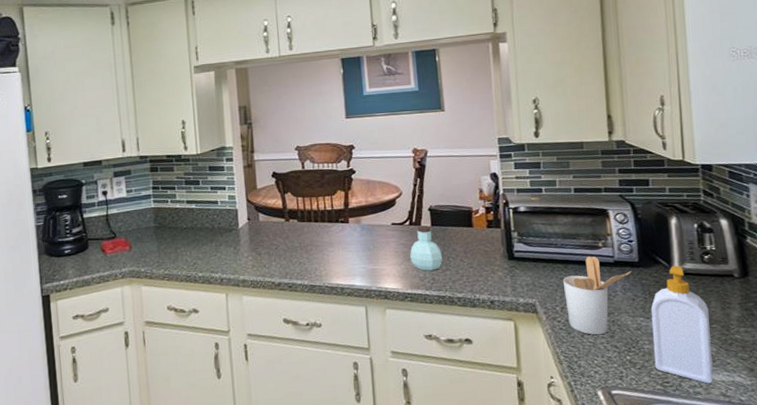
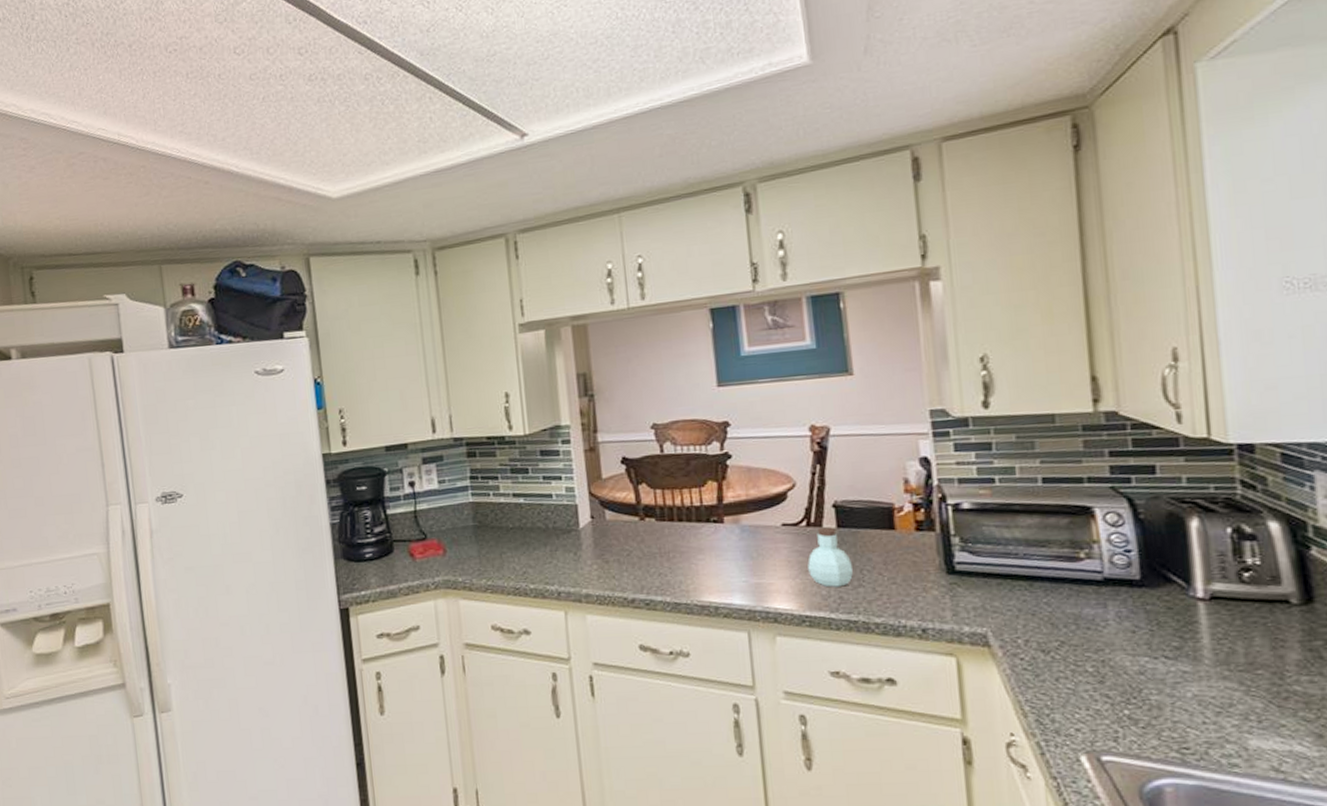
utensil holder: present [562,256,632,335] -> none [1026,570,1130,680]
soap bottle: present [651,265,713,384] -> none [1160,585,1258,753]

